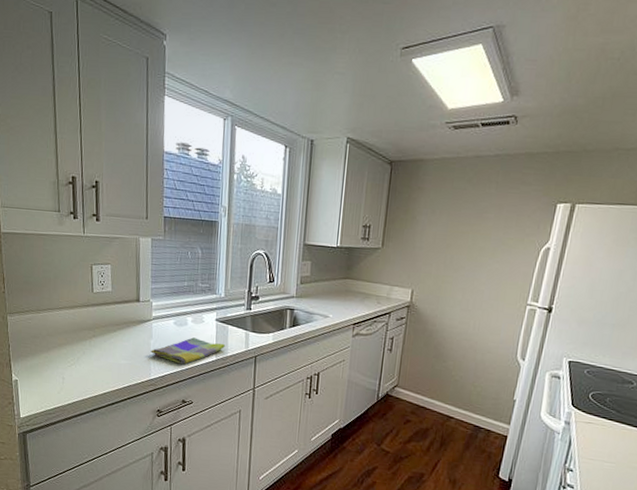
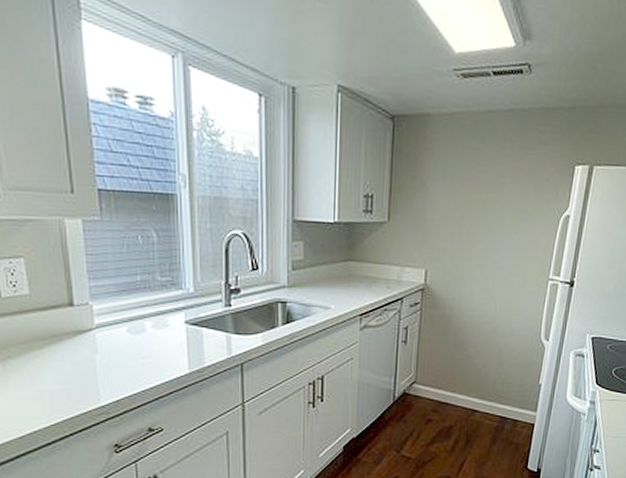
dish towel: present [151,337,225,365] -> none [97,347,200,383]

